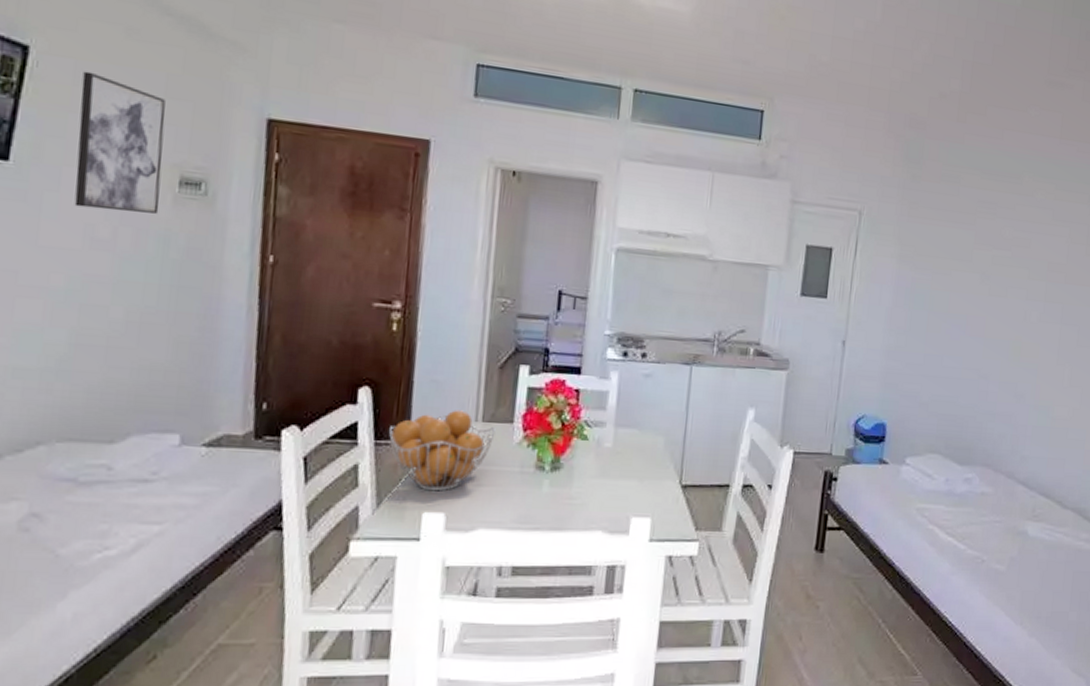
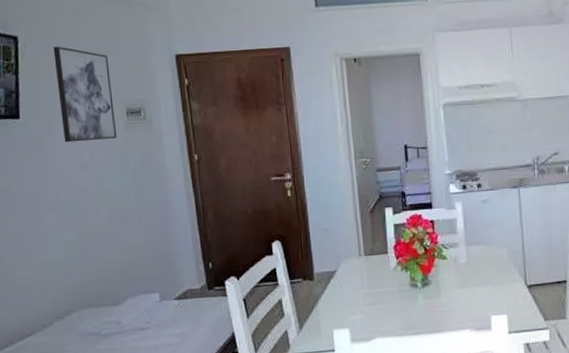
fruit basket: present [389,410,496,492] -> none [299,249,376,314]

